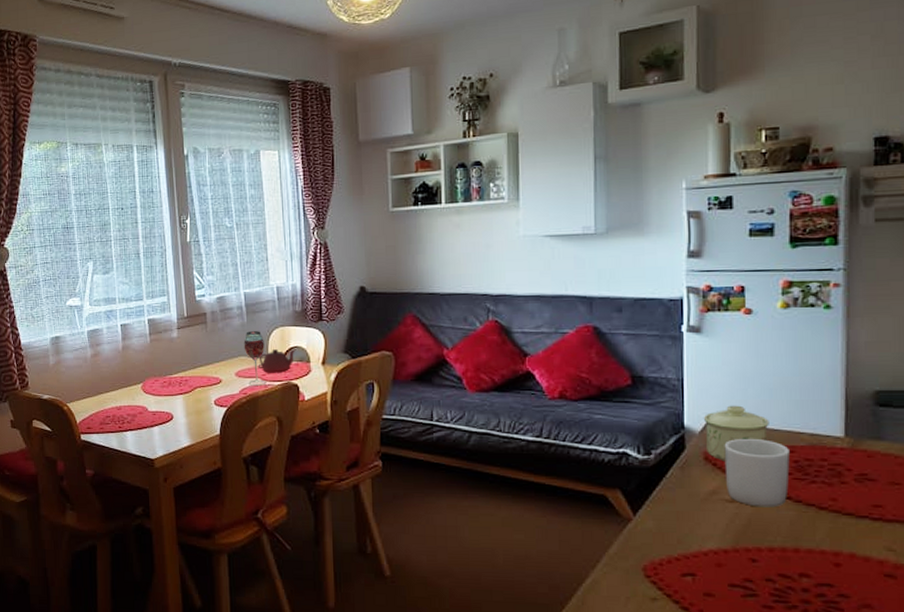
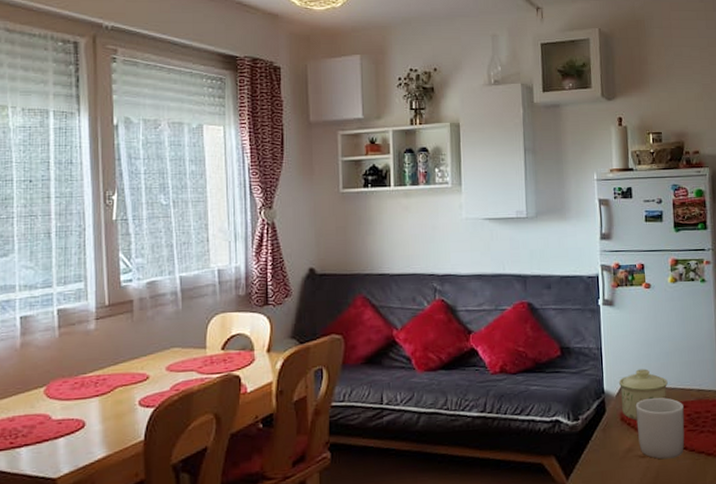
wineglass: present [243,331,265,386] -> none [177,318,202,381]
teapot: present [259,349,295,374] -> none [195,337,237,366]

